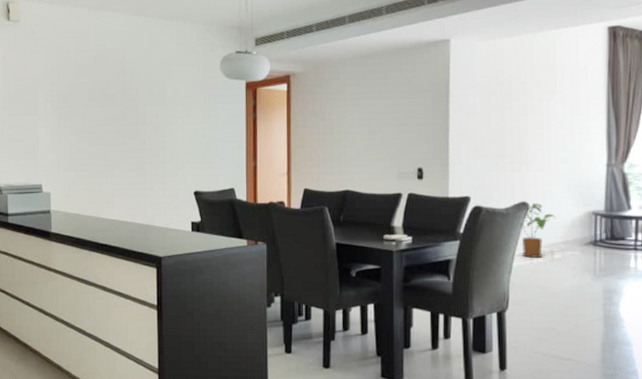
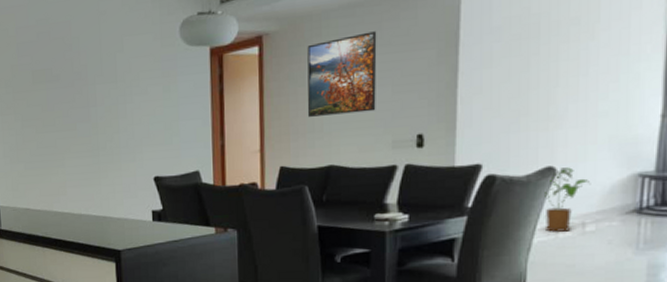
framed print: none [327,79,384,147] -> present [307,31,377,117]

